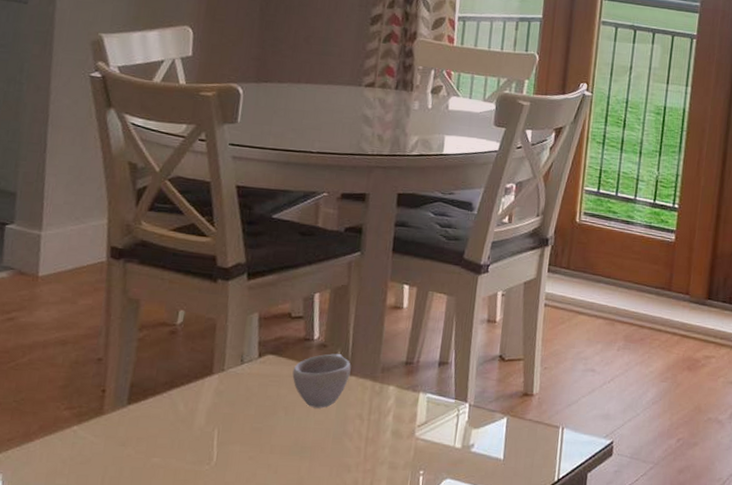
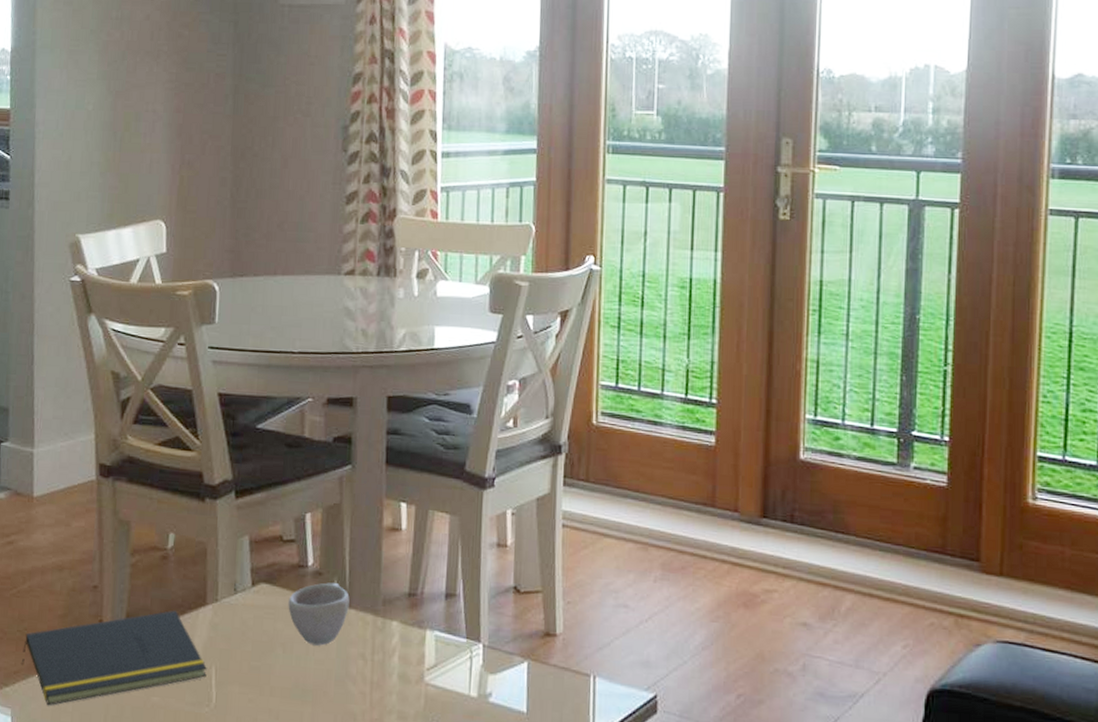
notepad: none [15,379,210,469] -> present [21,610,207,705]

